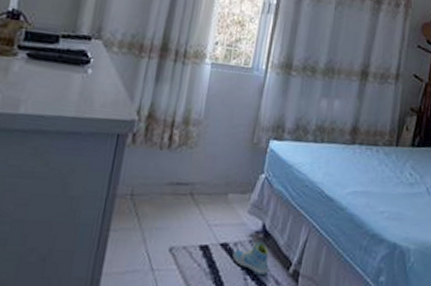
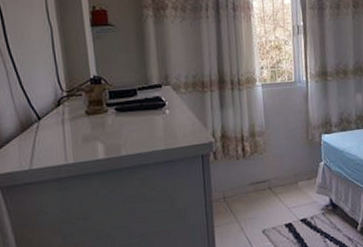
sneaker: present [232,241,269,275] -> none [311,212,341,237]

